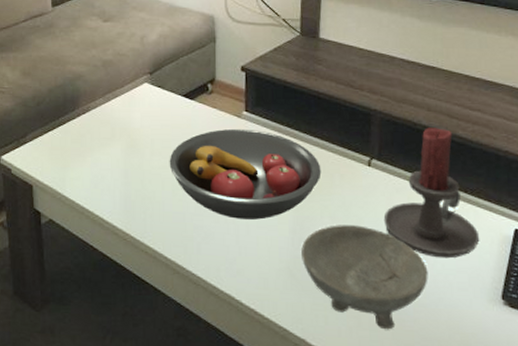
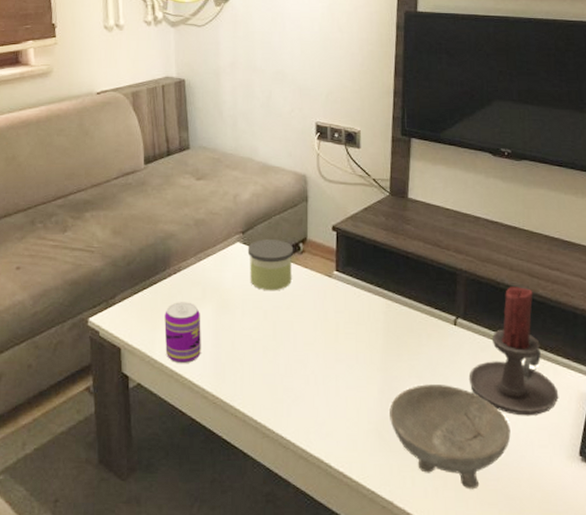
beverage can: none [74,141,111,202] -> present [164,302,201,364]
candle: none [155,80,202,131] -> present [247,239,294,291]
fruit bowl: present [169,128,322,220] -> none [260,288,409,380]

